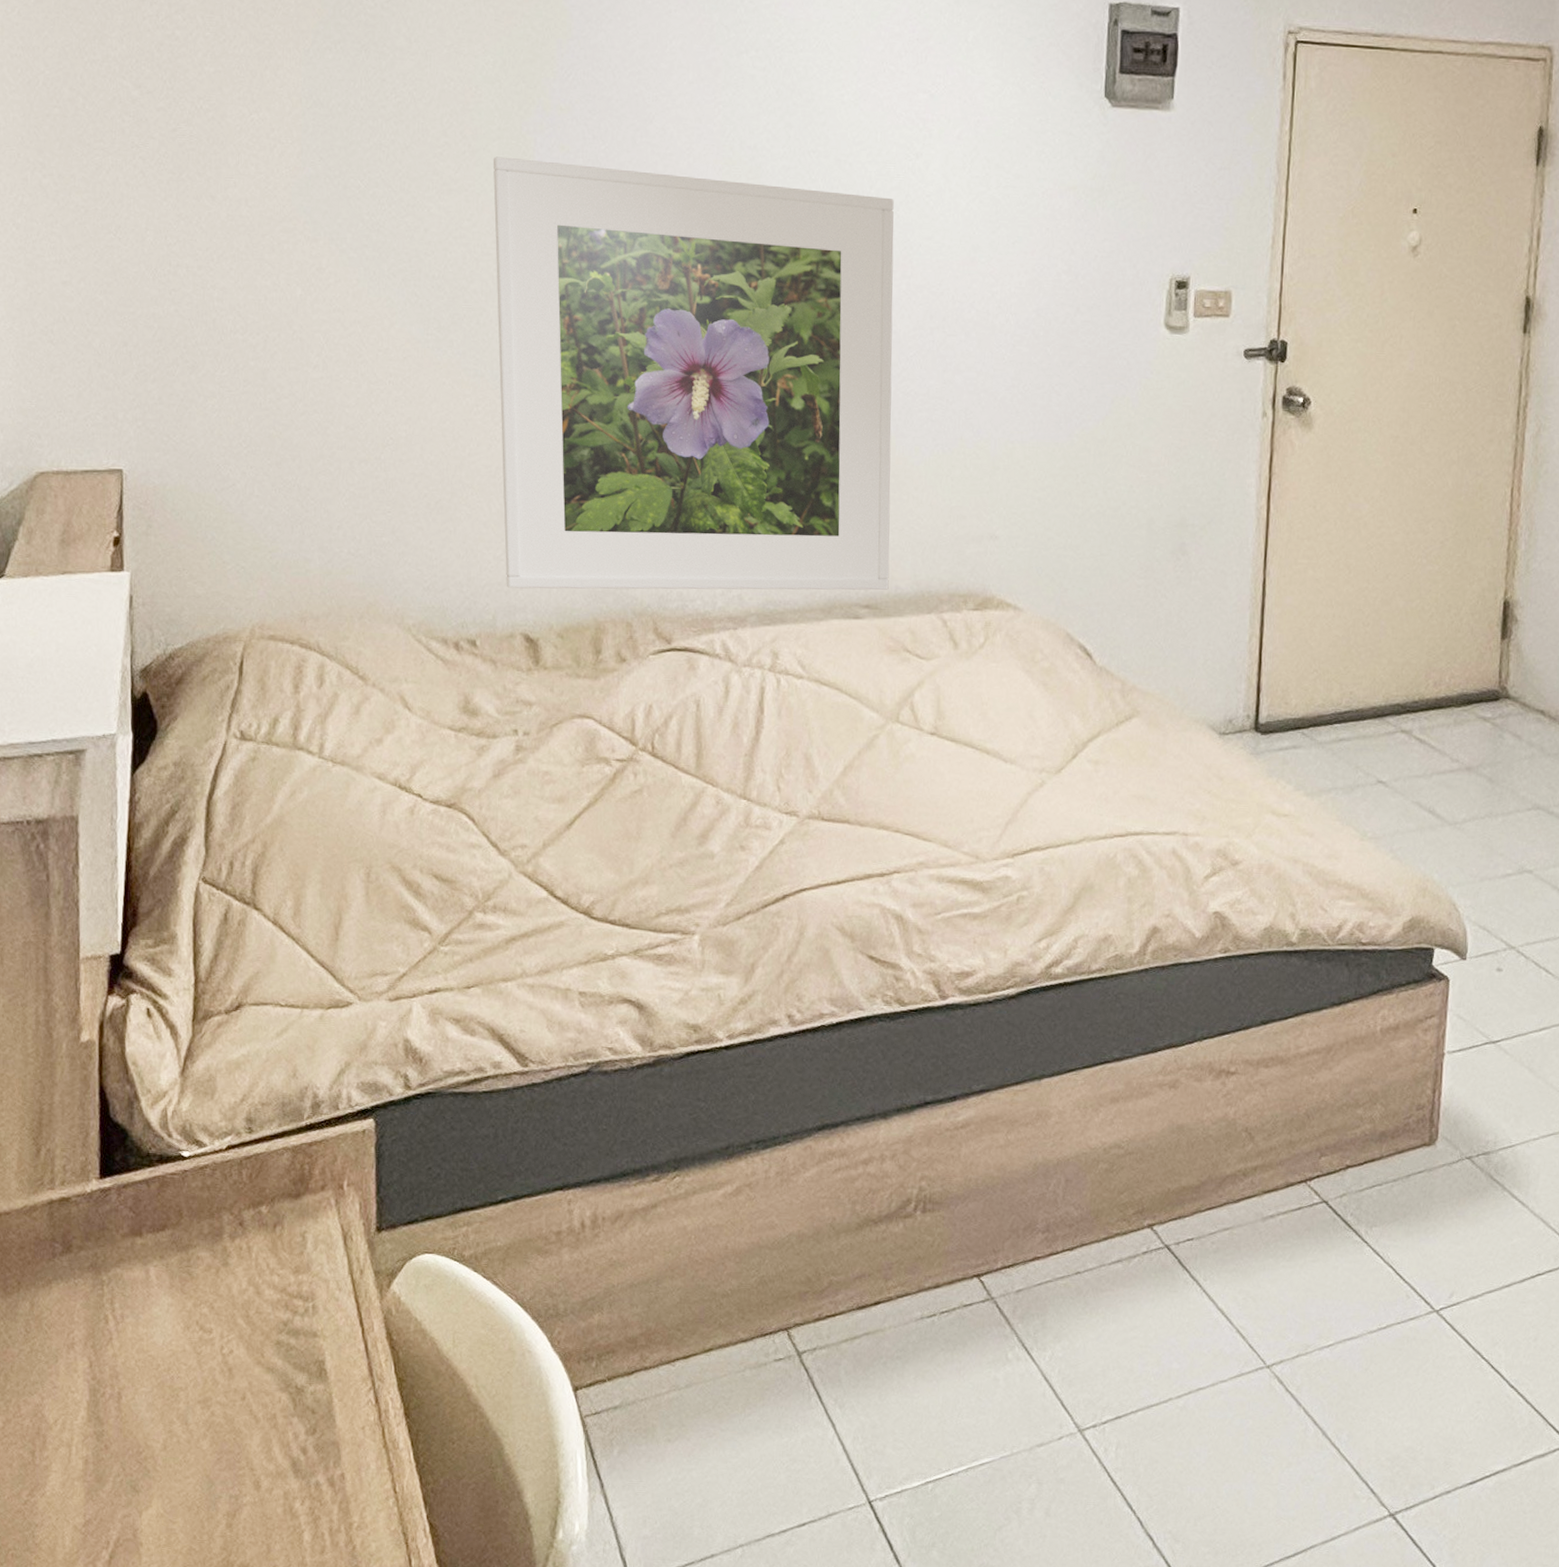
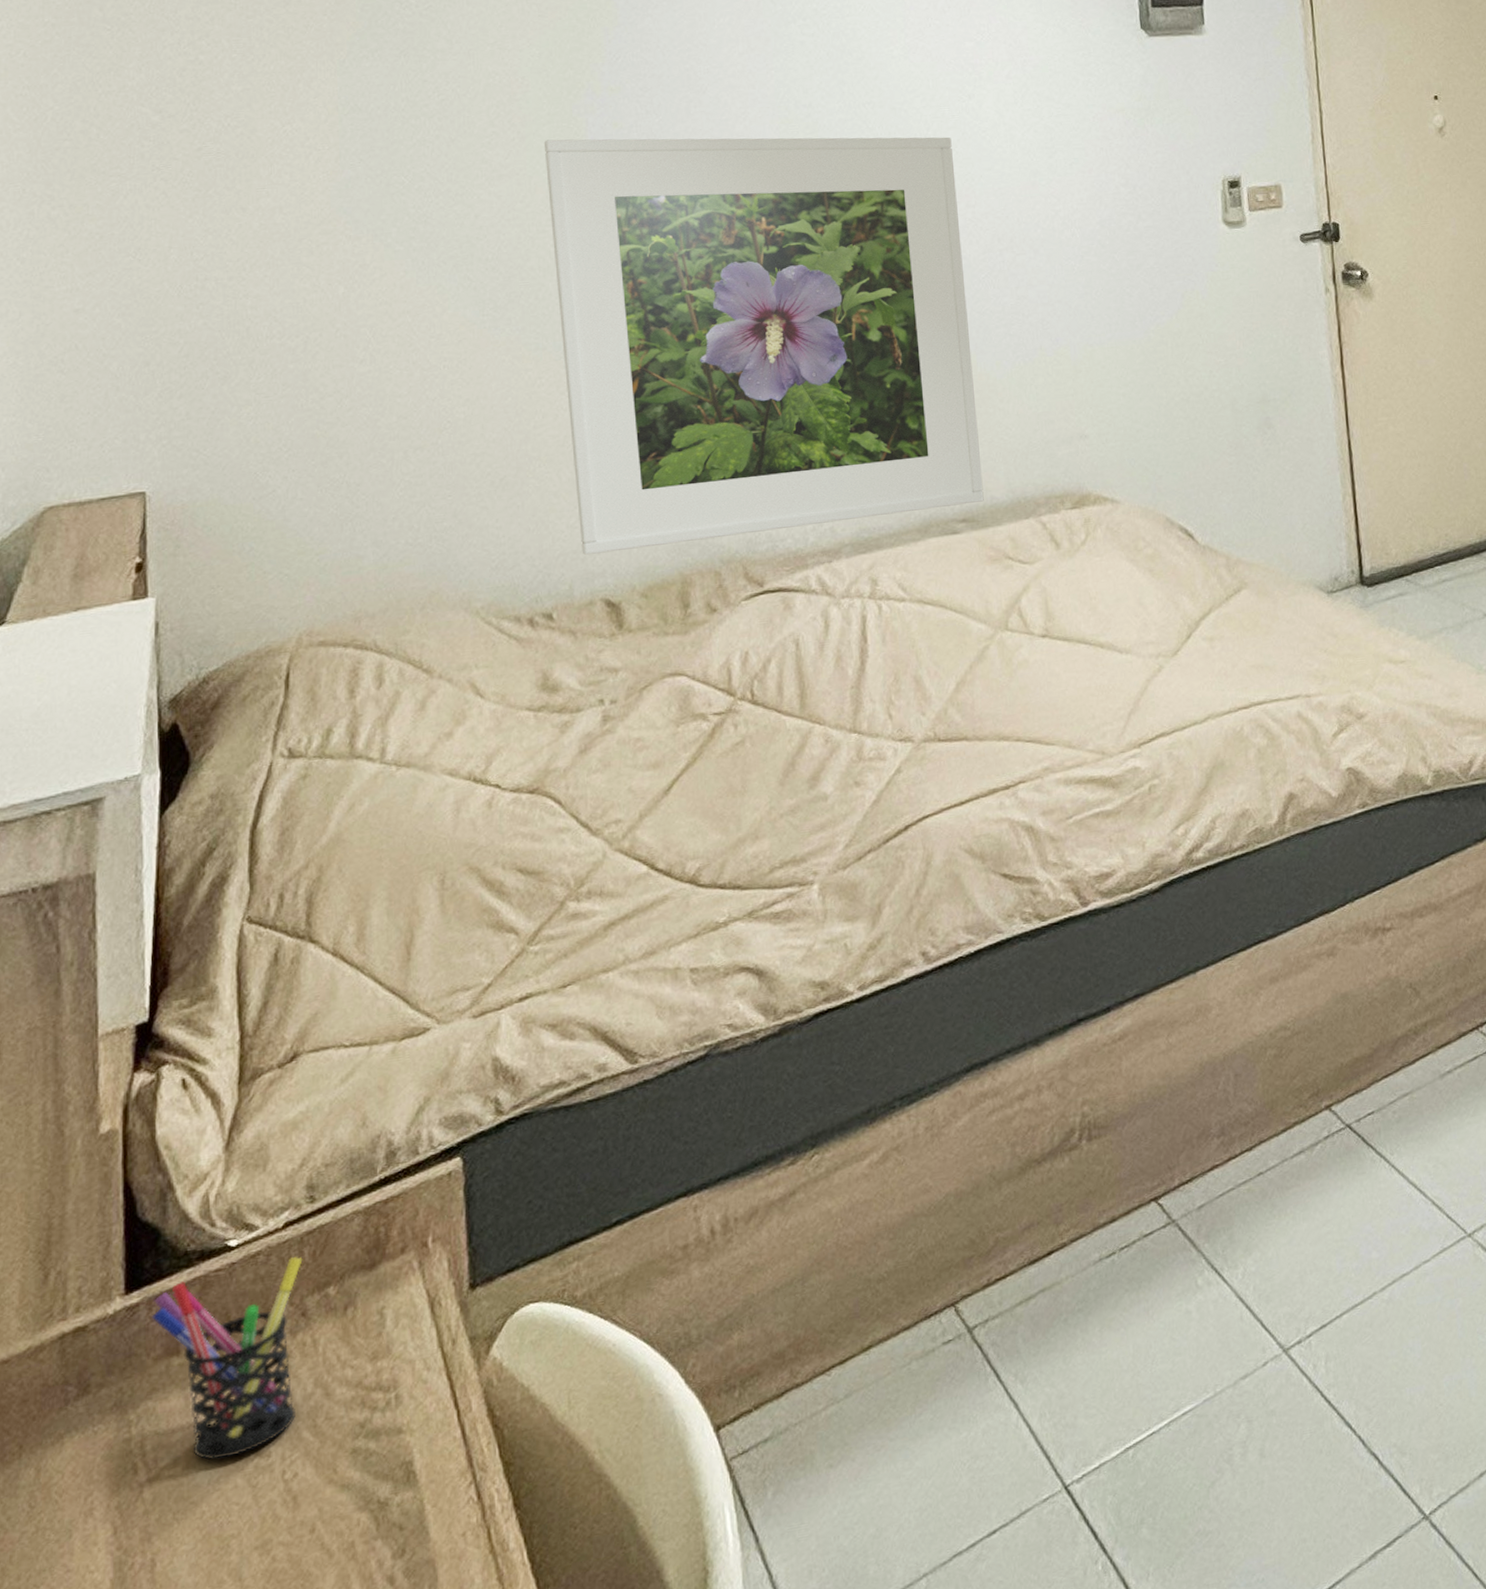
pen holder: none [120,1176,241,1326] -> present [151,1257,303,1460]

